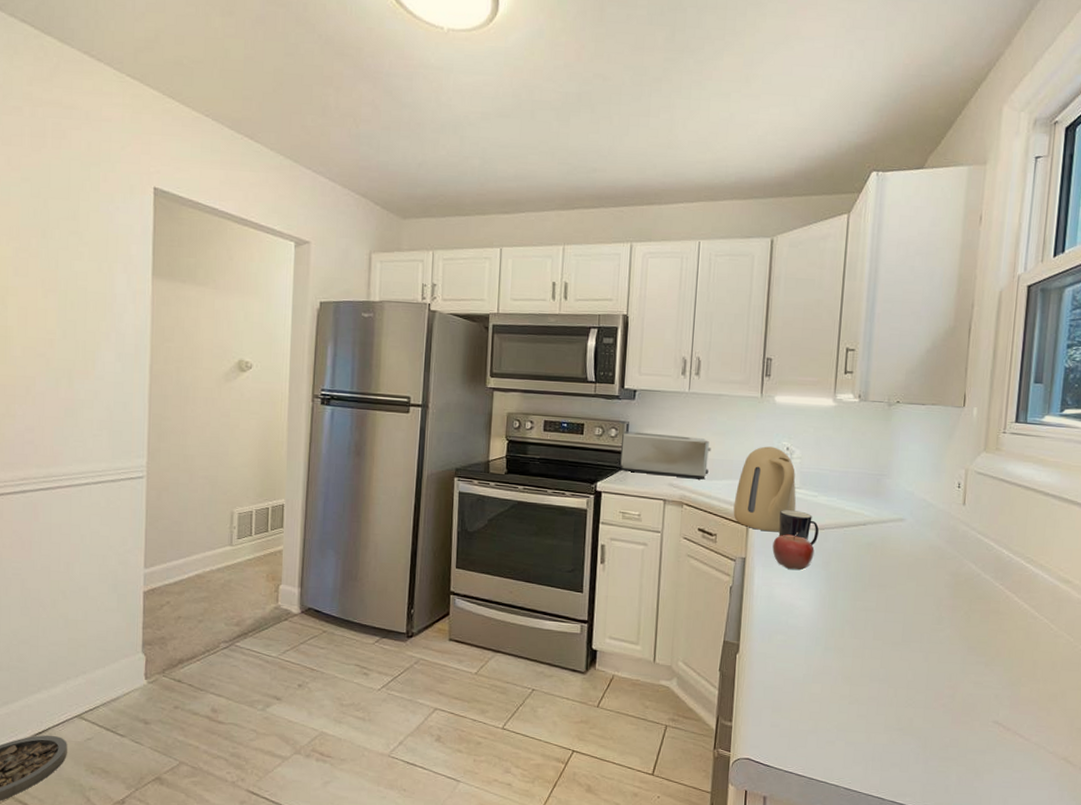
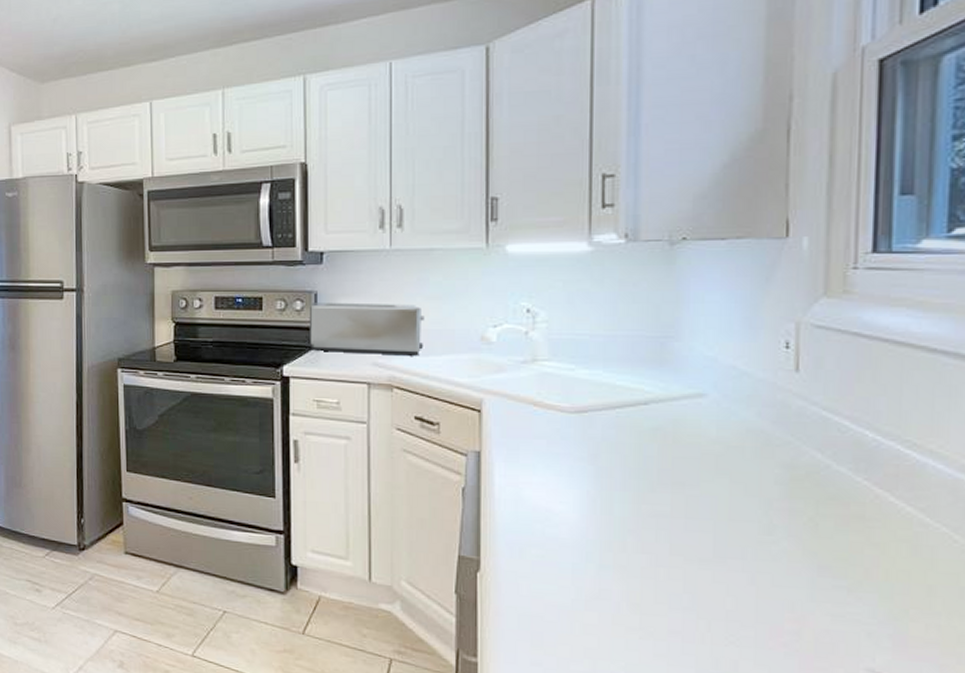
kettle: present [733,446,797,532] -> none [459,309,546,418]
fruit: present [772,532,814,571] -> none [516,417,575,466]
mug: present [778,510,819,545] -> none [522,389,579,433]

